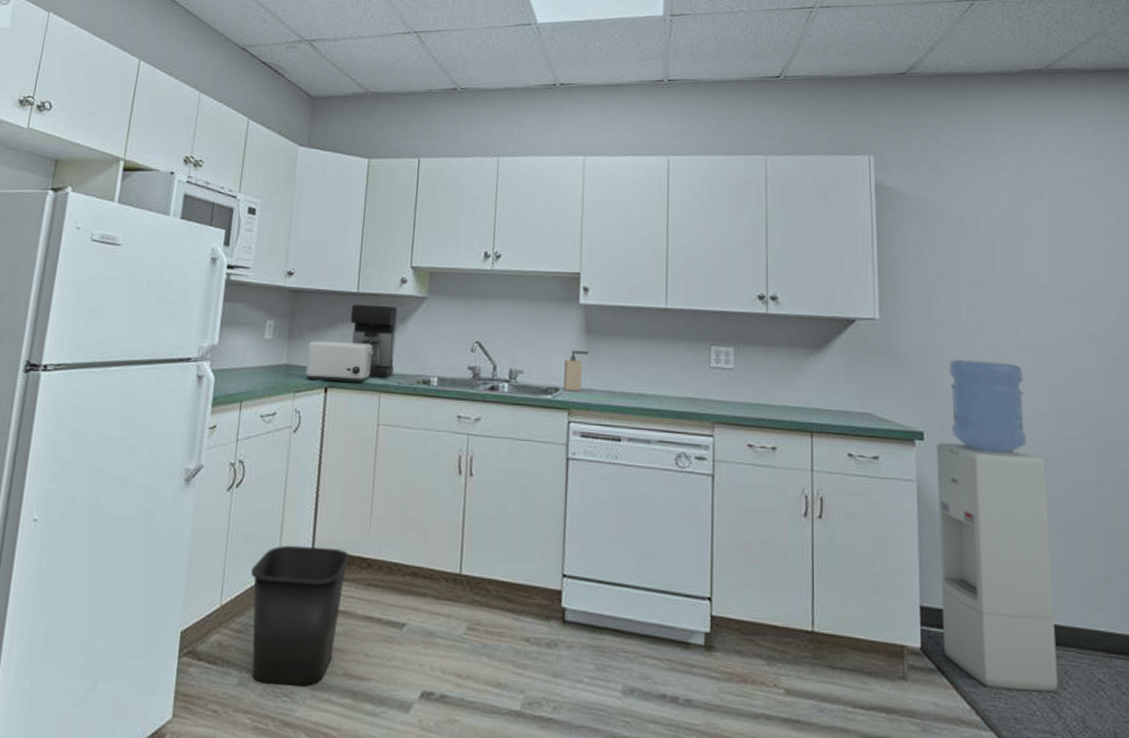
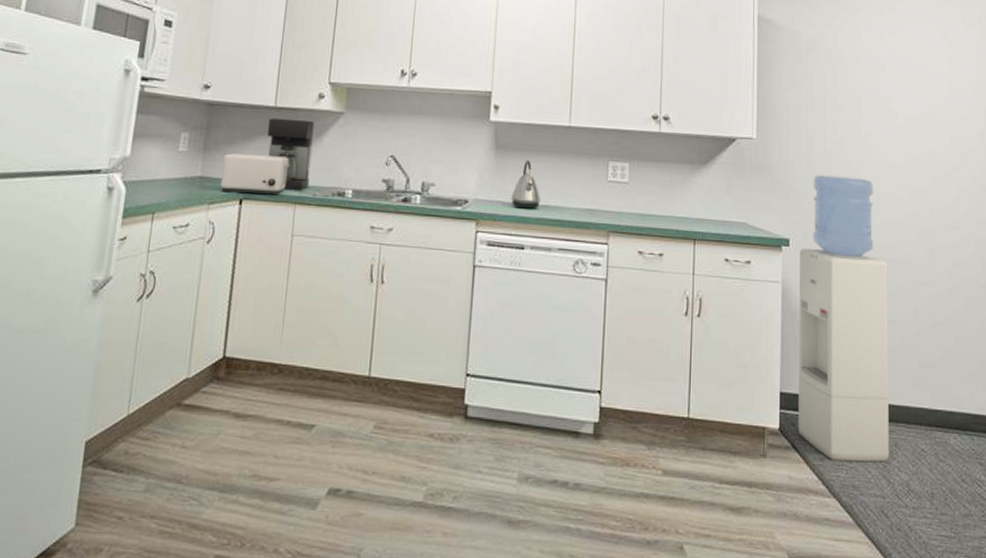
waste bin: present [251,545,351,687] -> none [159,353,262,489]
soap dispenser: present [564,350,589,392] -> none [473,164,498,204]
kettle: none [605,344,638,398] -> present [511,159,541,209]

